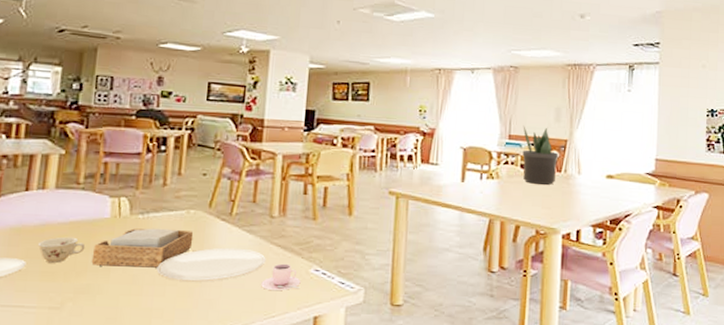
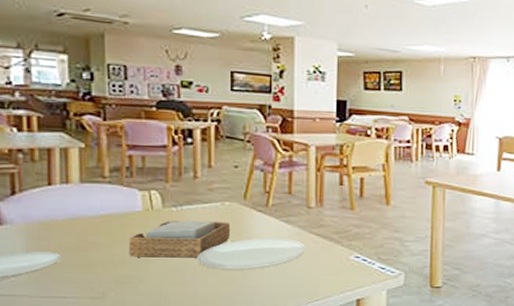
teacup: present [37,236,86,263] -> none [69,230,120,255]
teacup: present [261,263,301,291] -> none [303,251,342,277]

